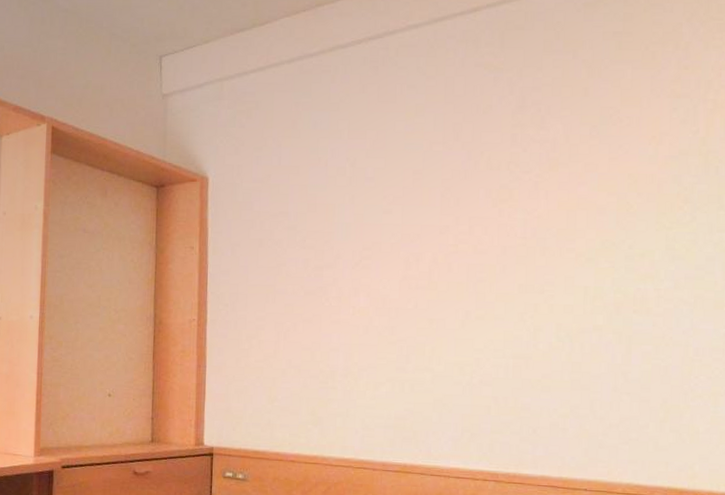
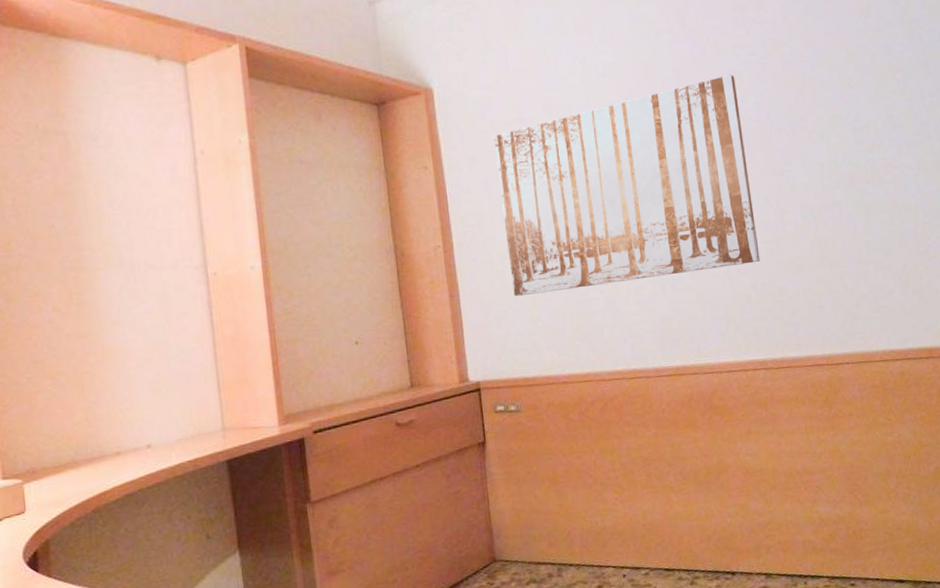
wall art: none [256,189,506,376] -> present [493,74,760,297]

